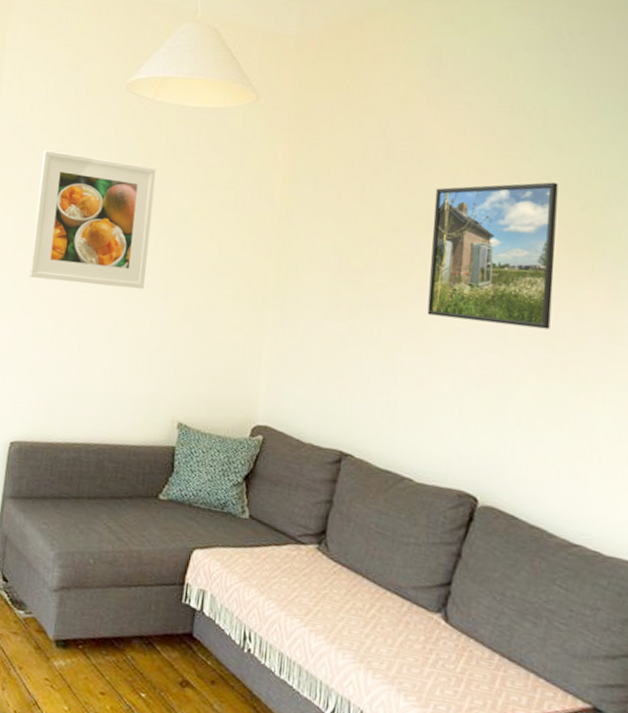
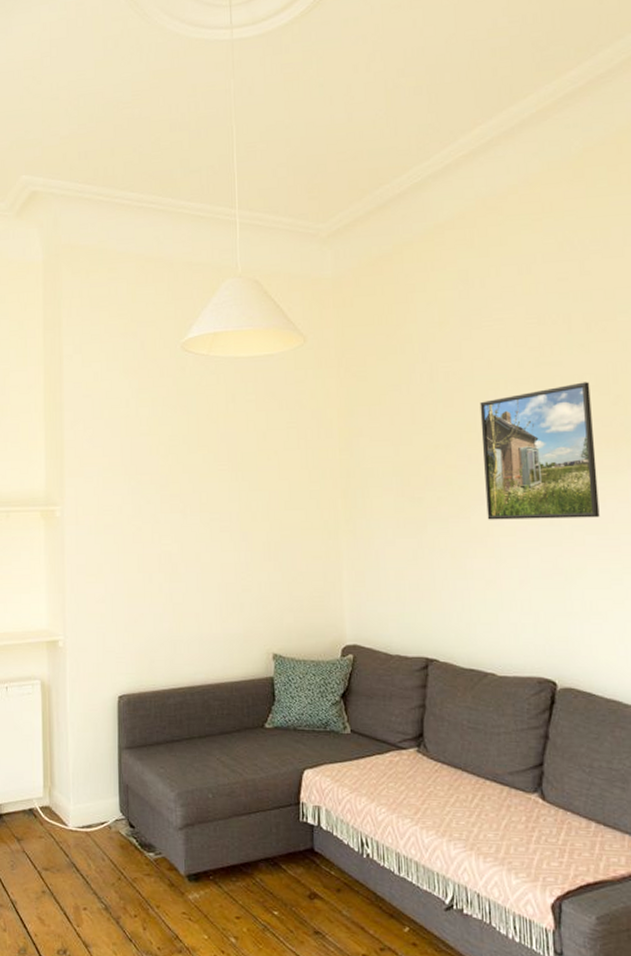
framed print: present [29,150,157,290] -> none [111,416,224,538]

